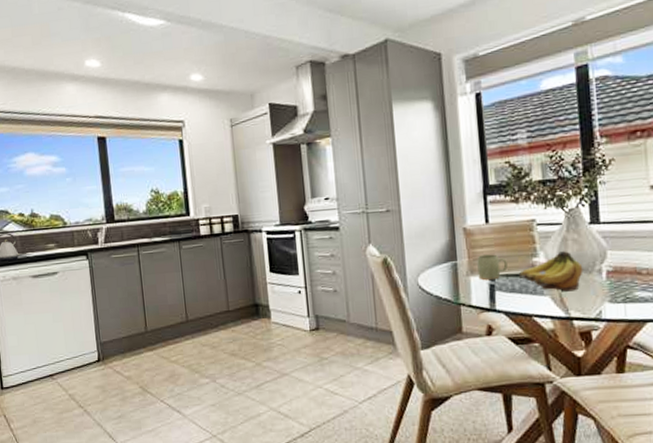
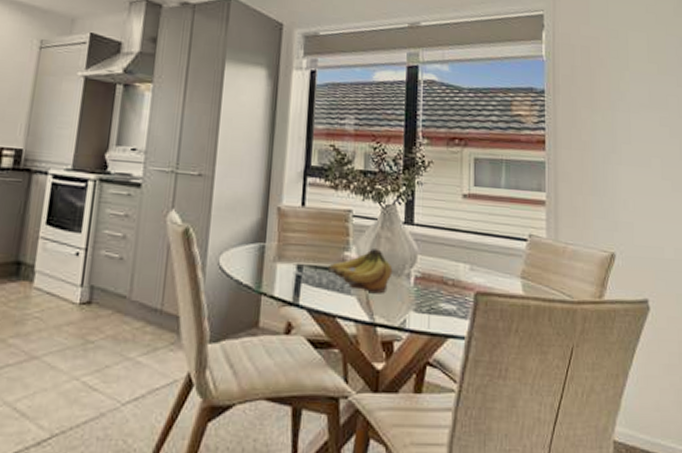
mug: present [477,254,508,281] -> none [285,240,318,271]

